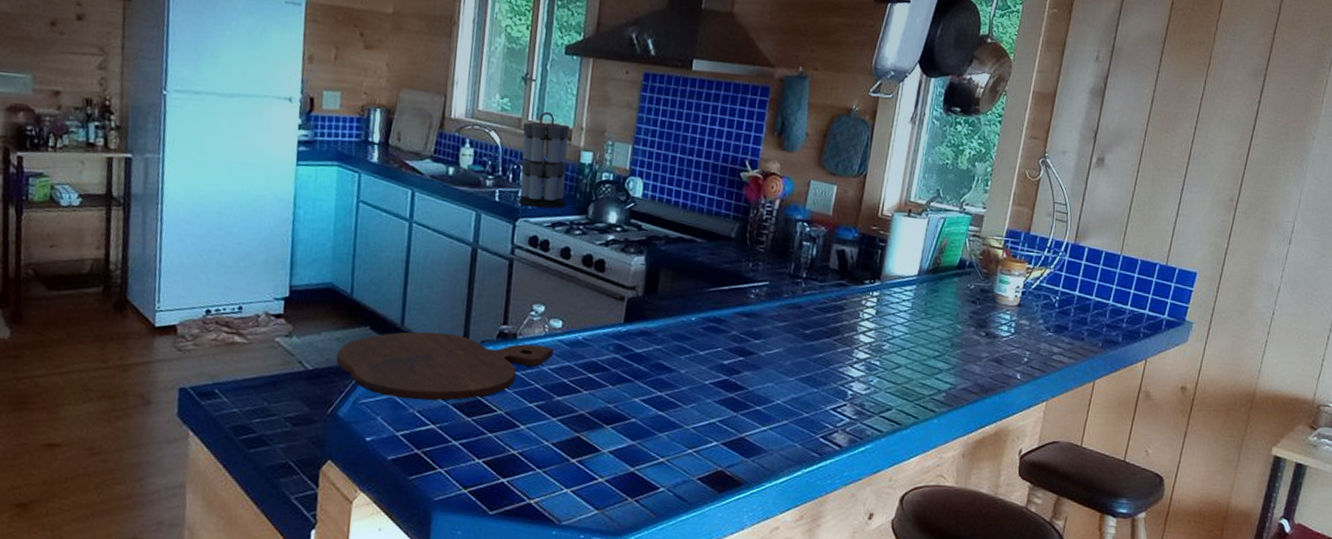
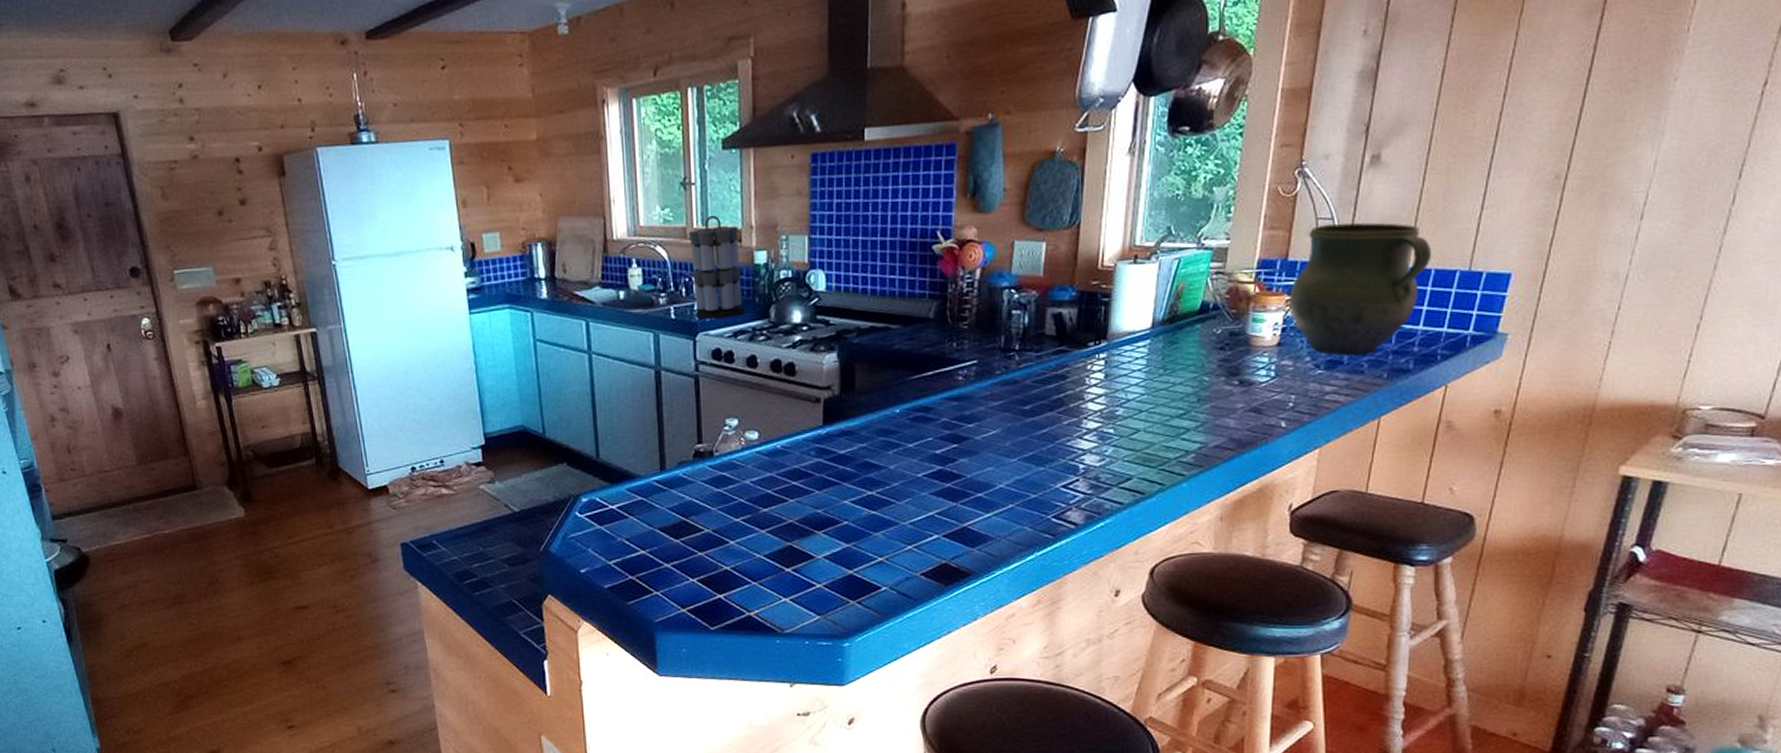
cutting board: present [336,331,554,401] -> none [539,459,753,529]
ceramic jug: none [1029,208,1140,325] -> present [1289,222,1432,356]

